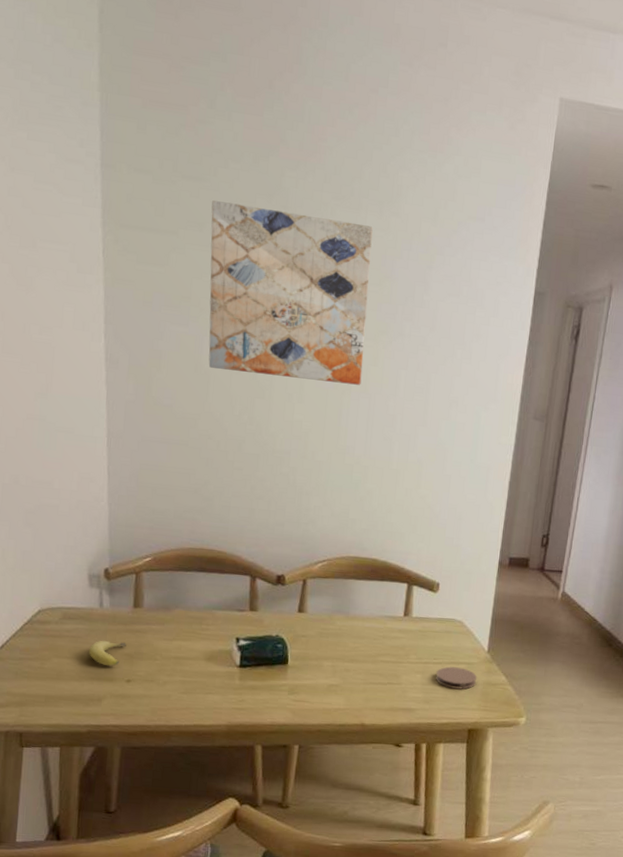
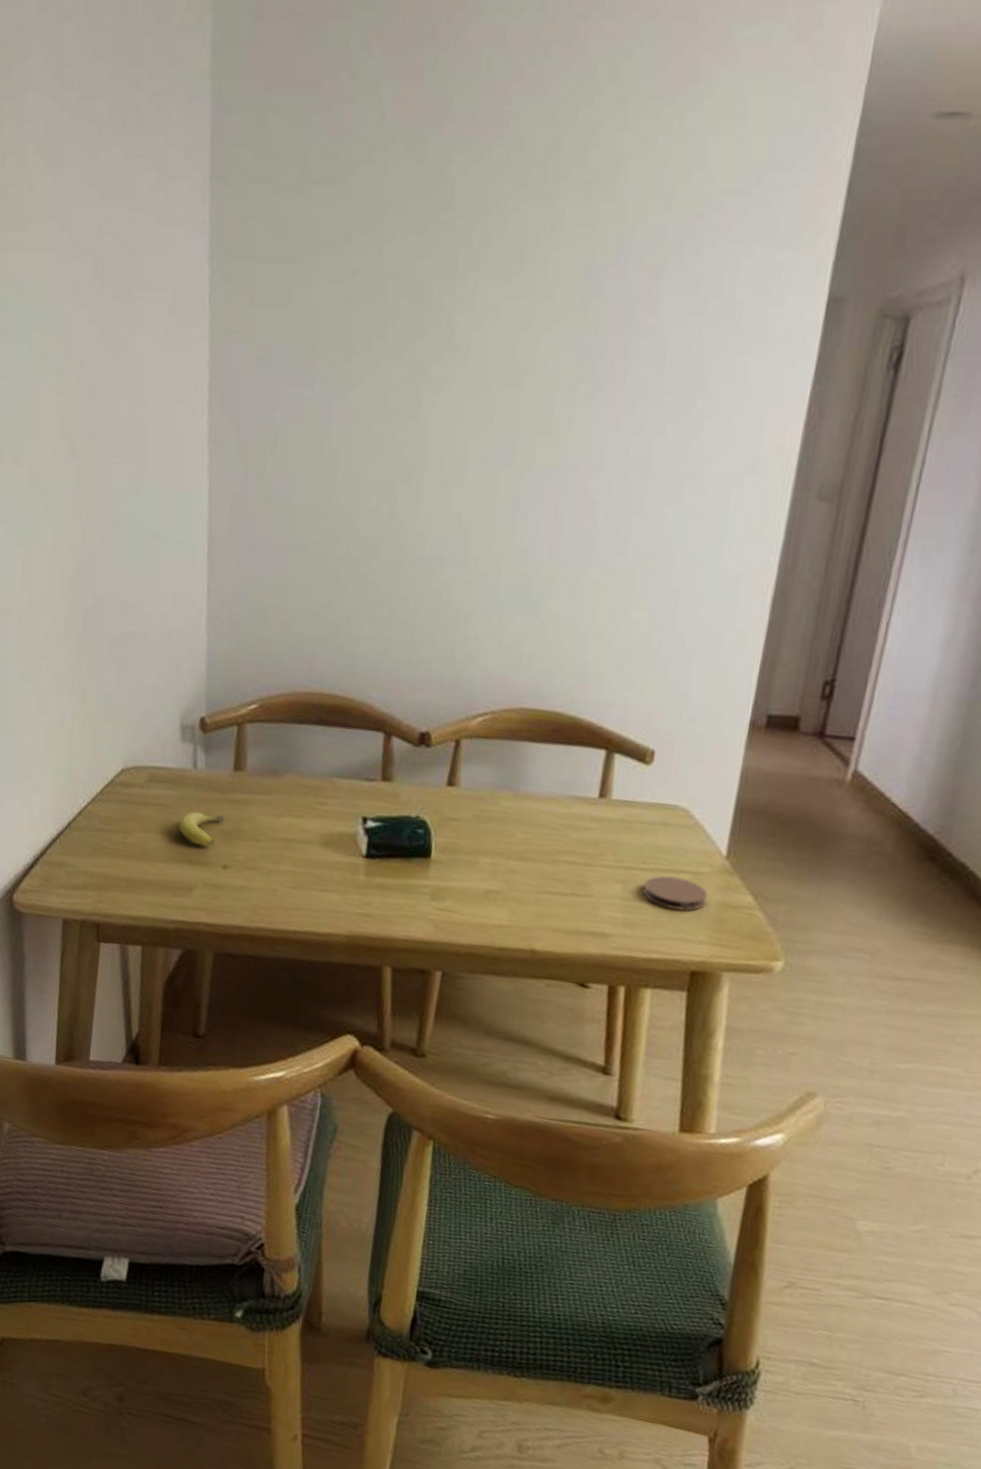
wall art: present [208,200,373,385] -> none [338,210,574,459]

